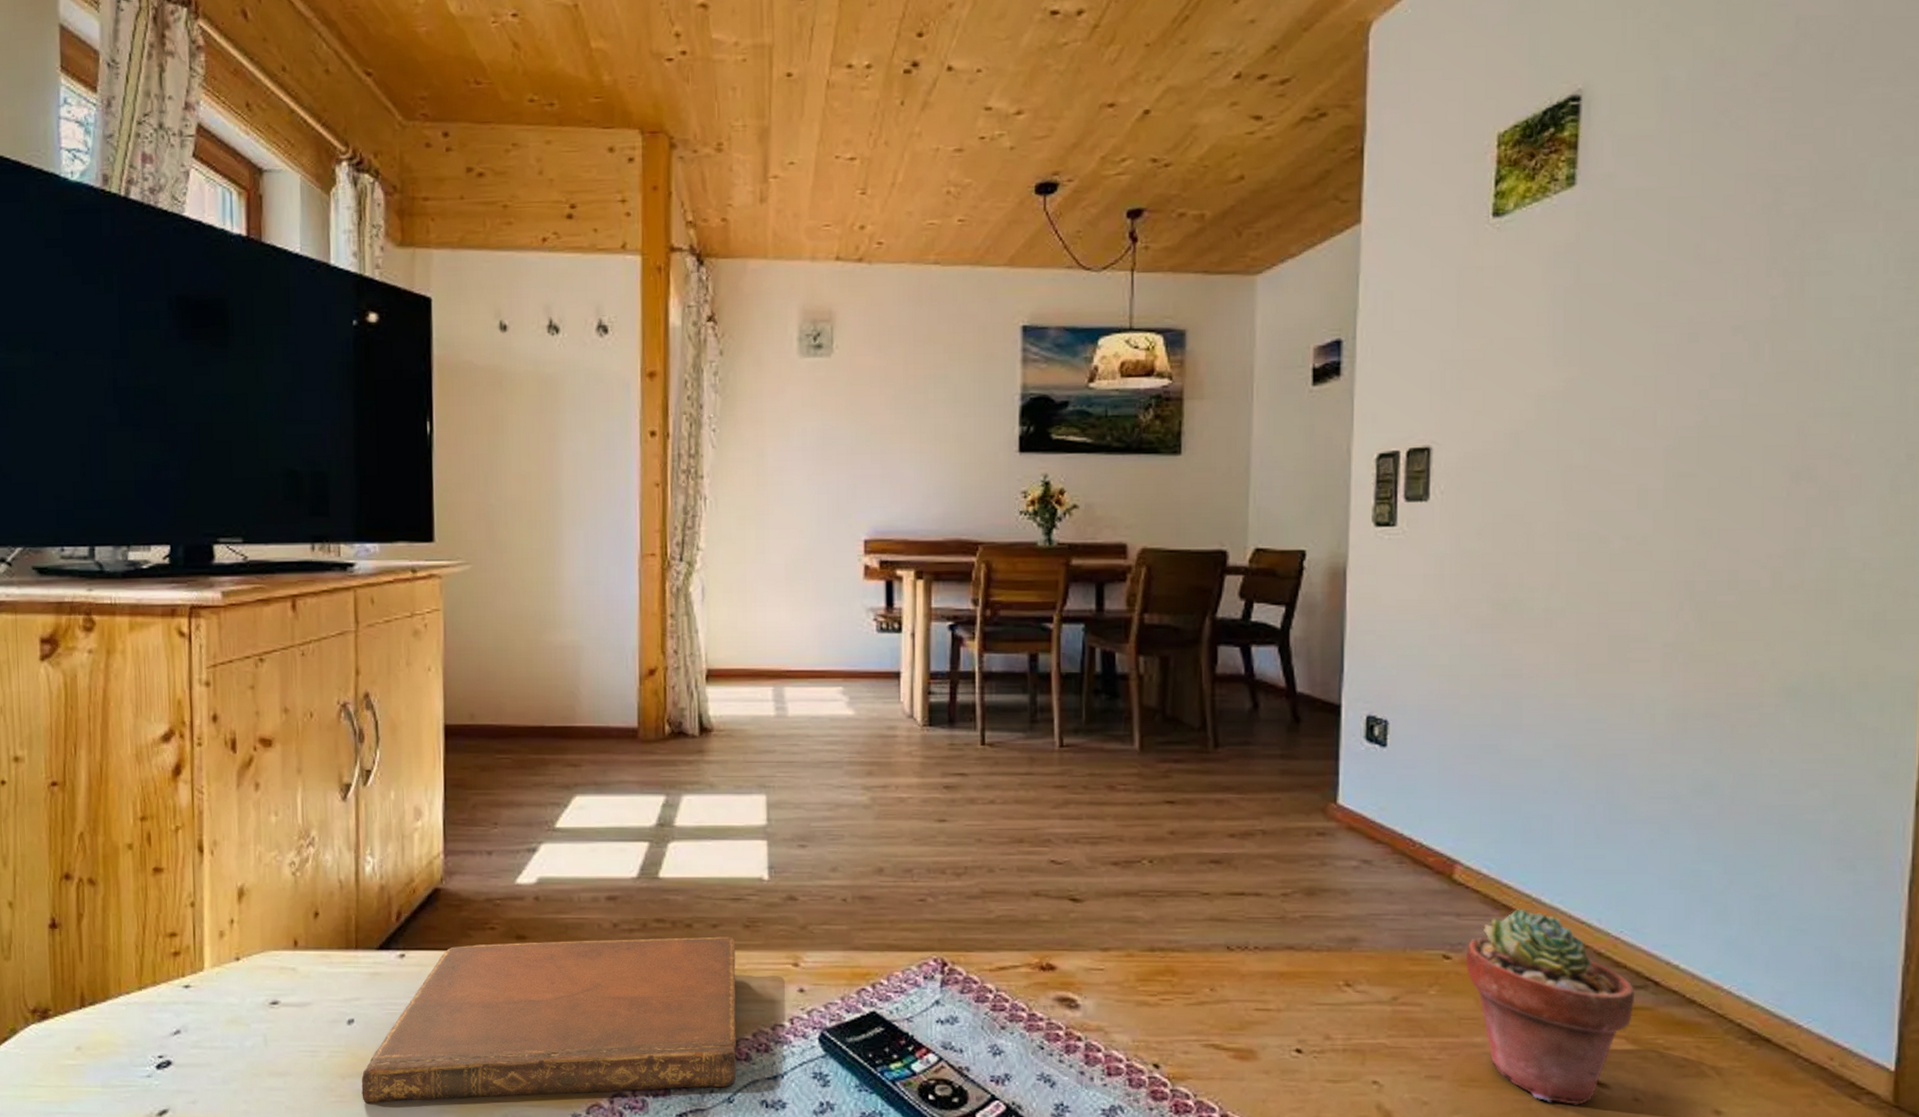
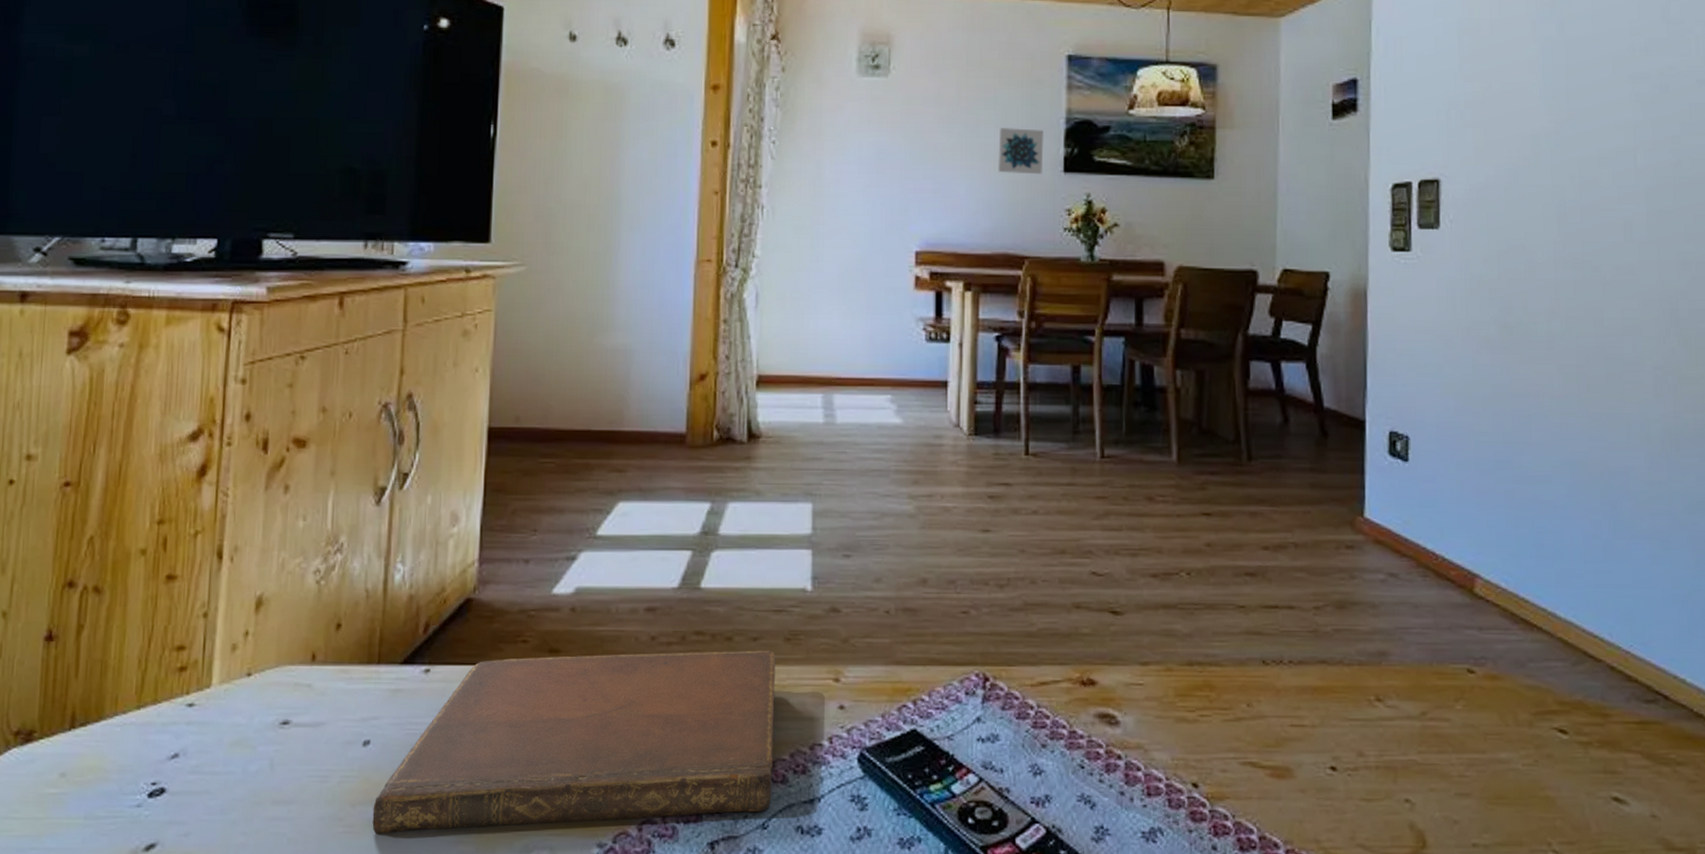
wall art: none [949,406,997,456] -> present [998,127,1044,175]
potted succulent: present [1465,908,1635,1105] -> none [1488,622,1648,822]

